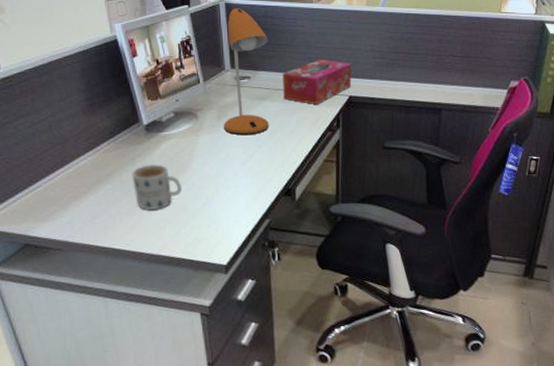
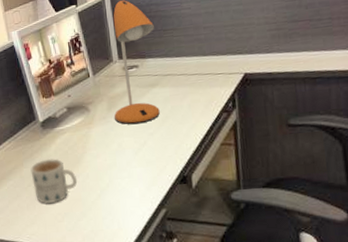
tissue box: present [283,59,352,104] -> none [171,38,246,87]

